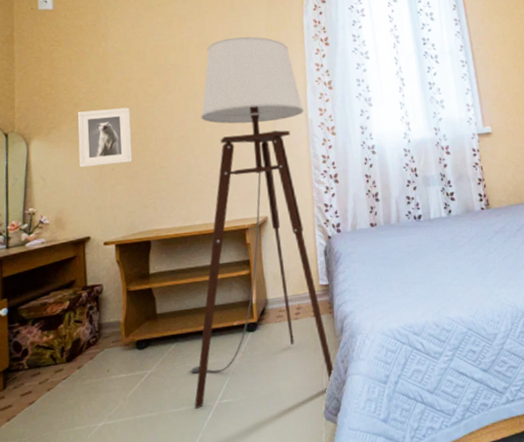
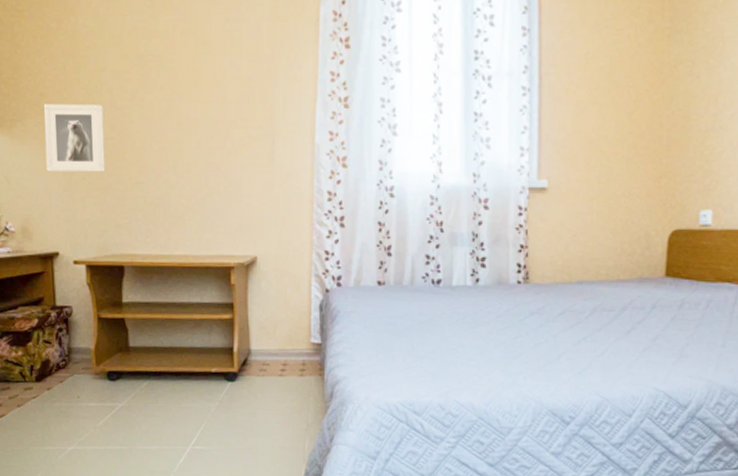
floor lamp: present [188,36,334,409] -> none [161,27,319,450]

